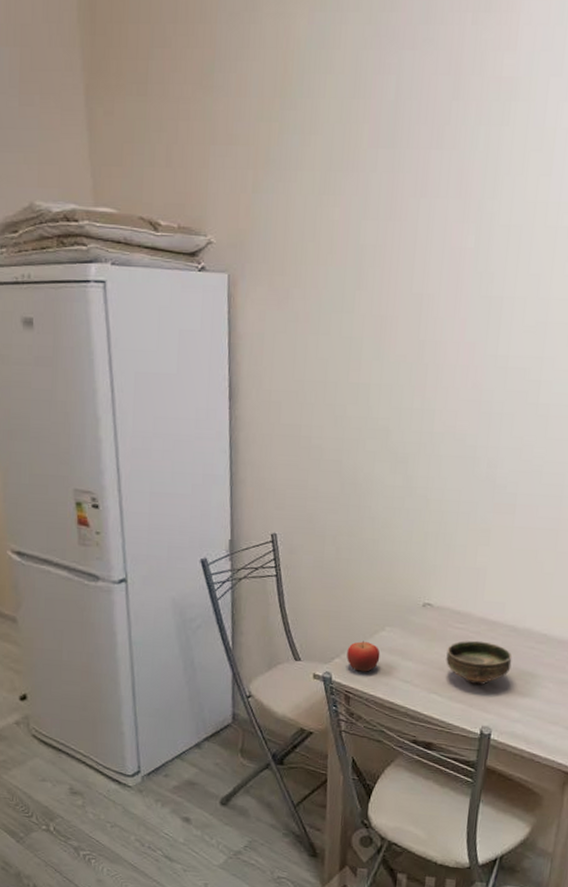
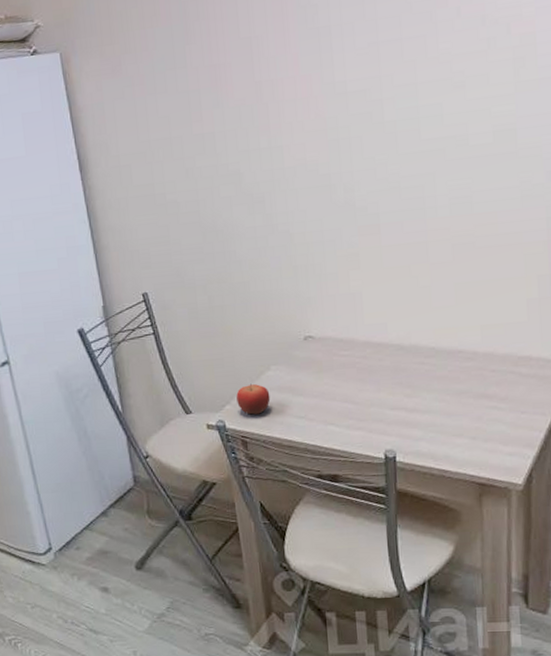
bowl: present [446,640,513,686] -> none [336,364,405,410]

